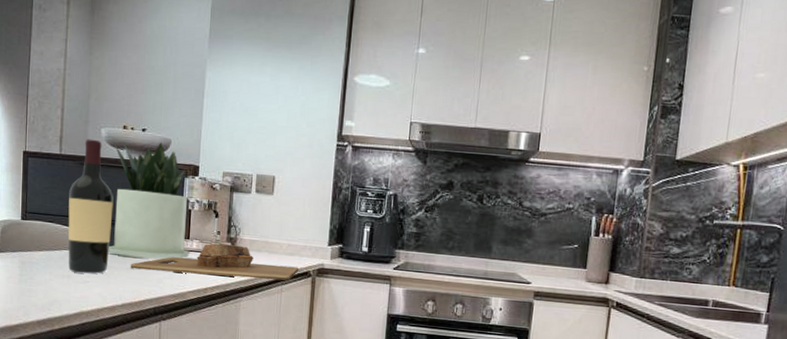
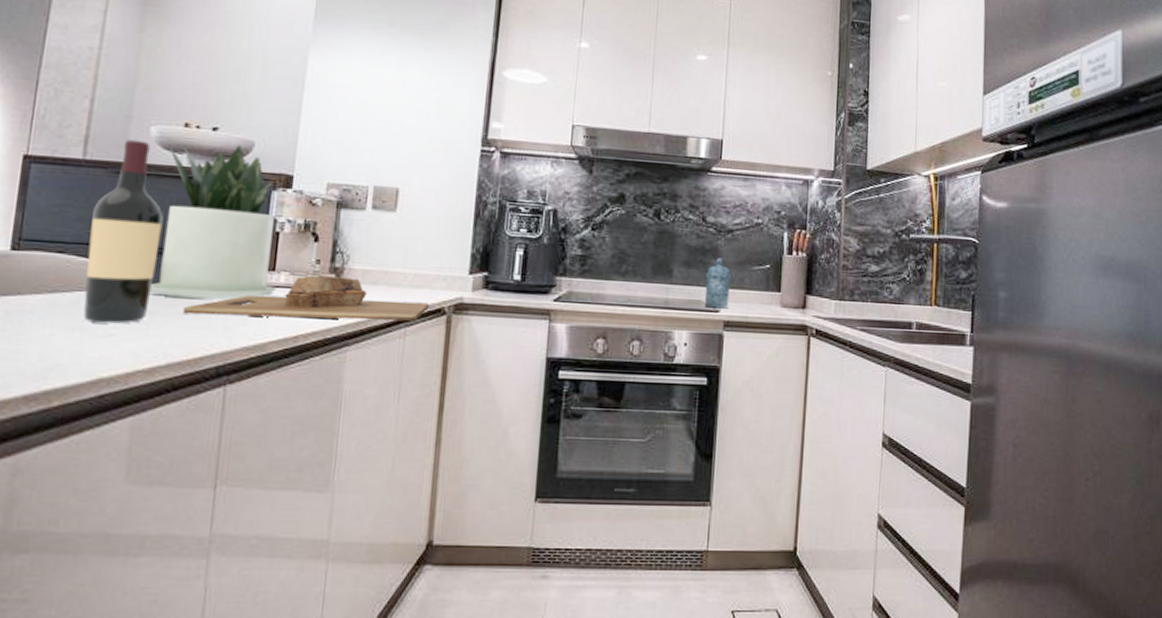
canister: none [518,237,544,281] -> present [704,258,732,309]

